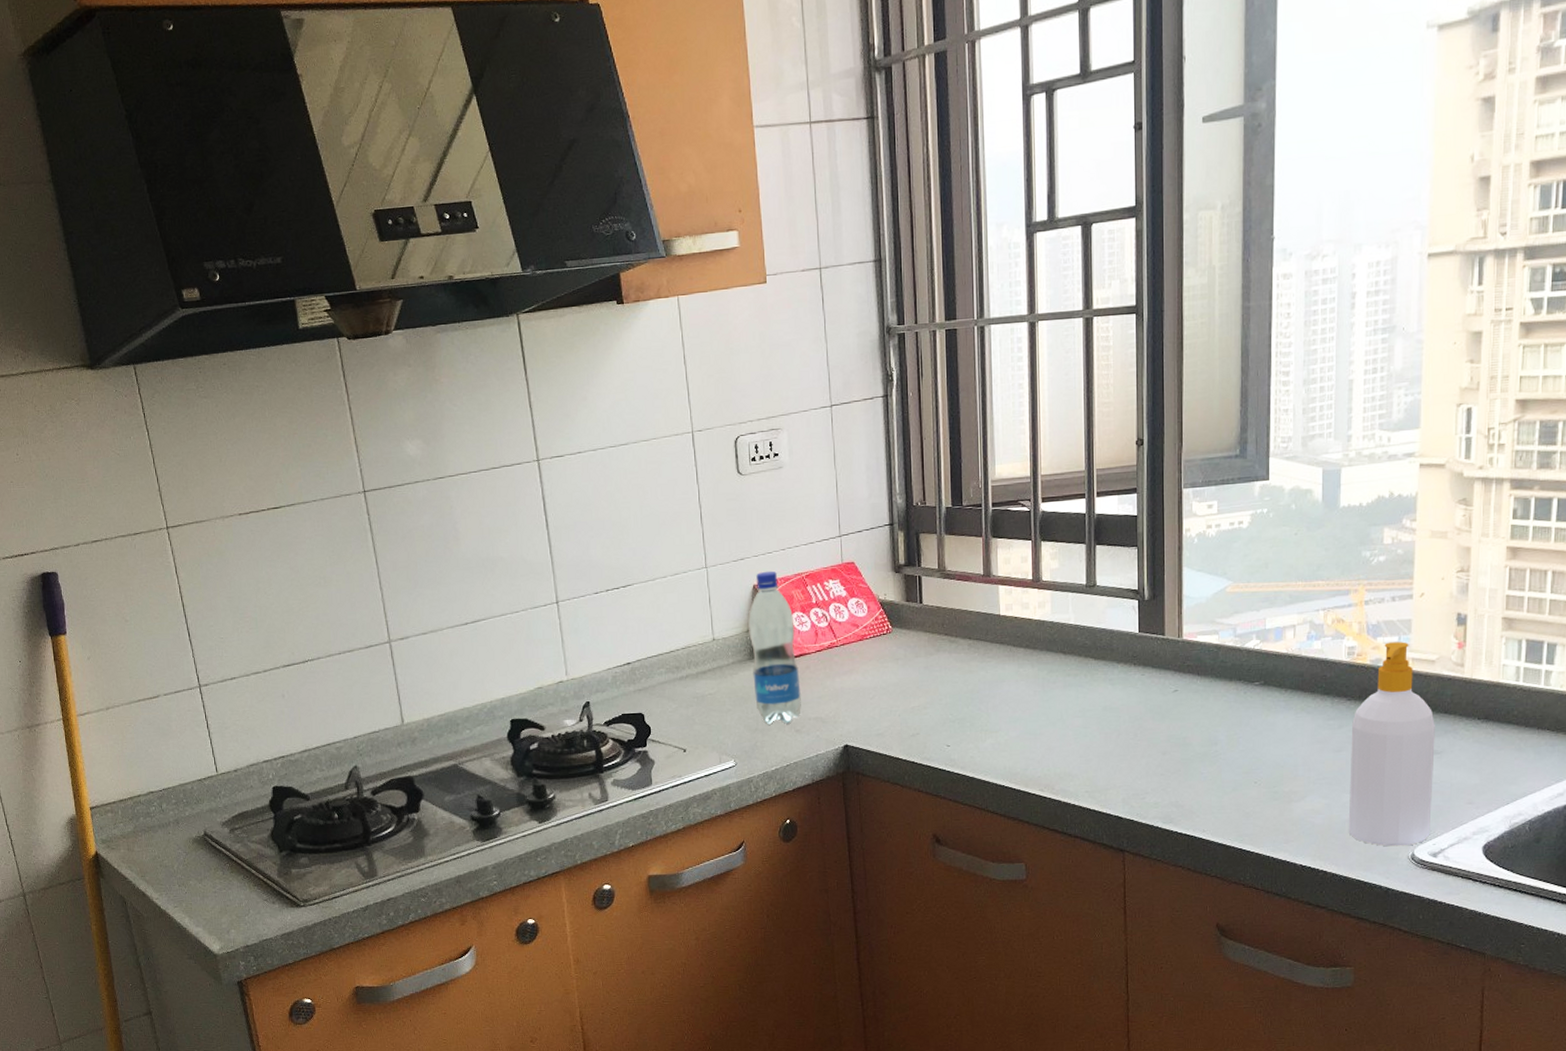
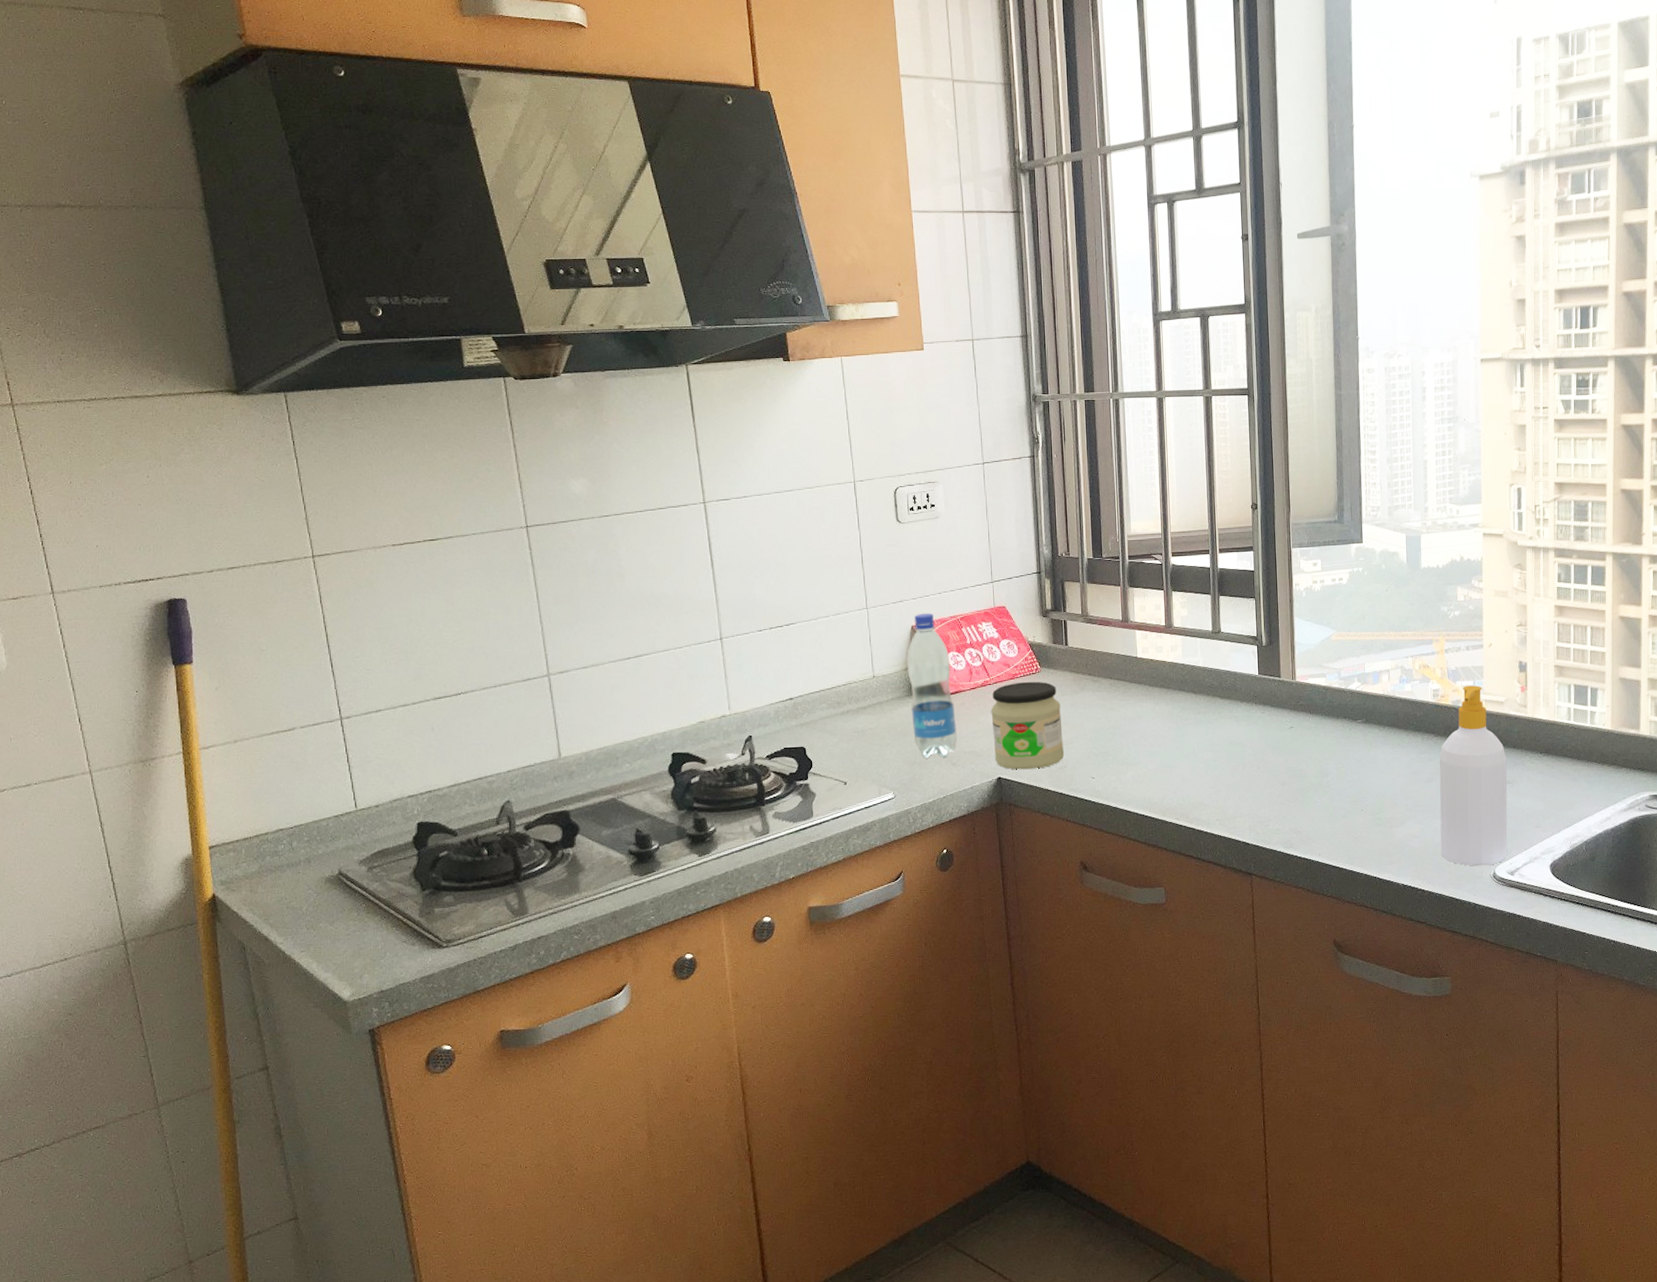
jar: none [838,642,917,737] -> present [991,681,1065,770]

